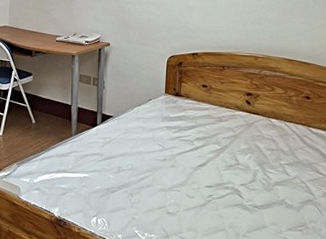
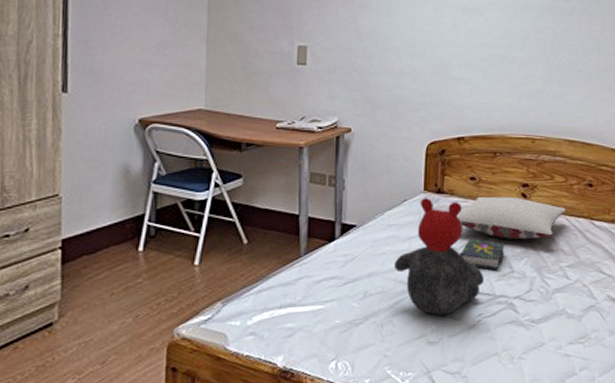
teddy bear: none [142,99,214,194] -> present [395,198,485,316]
pillow: none [191,101,286,139] -> present [456,196,566,240]
book: none [193,134,232,161] -> present [459,239,505,270]

